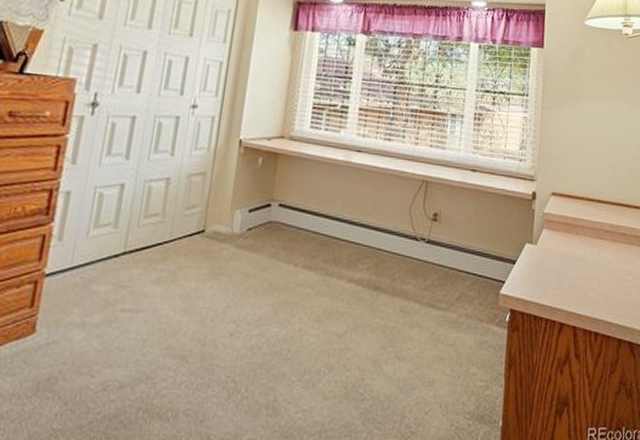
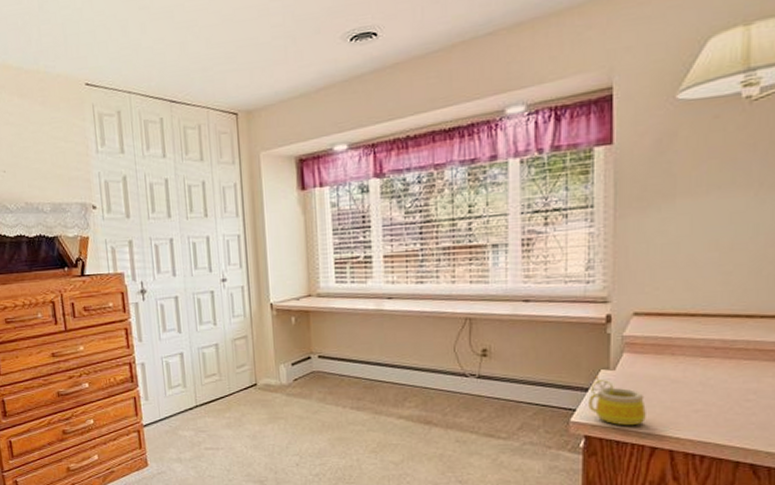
mug: none [515,249,558,301] -> present [588,376,646,426]

